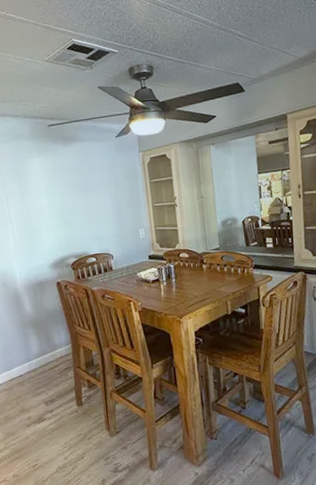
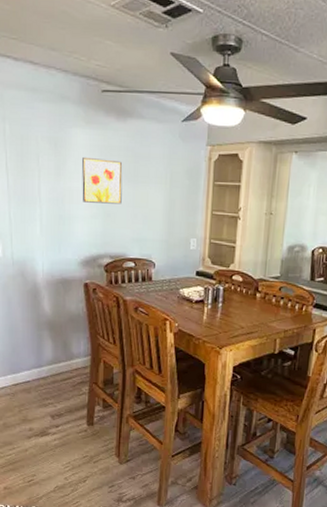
wall art: none [40,177,78,216] -> present [82,156,123,204]

